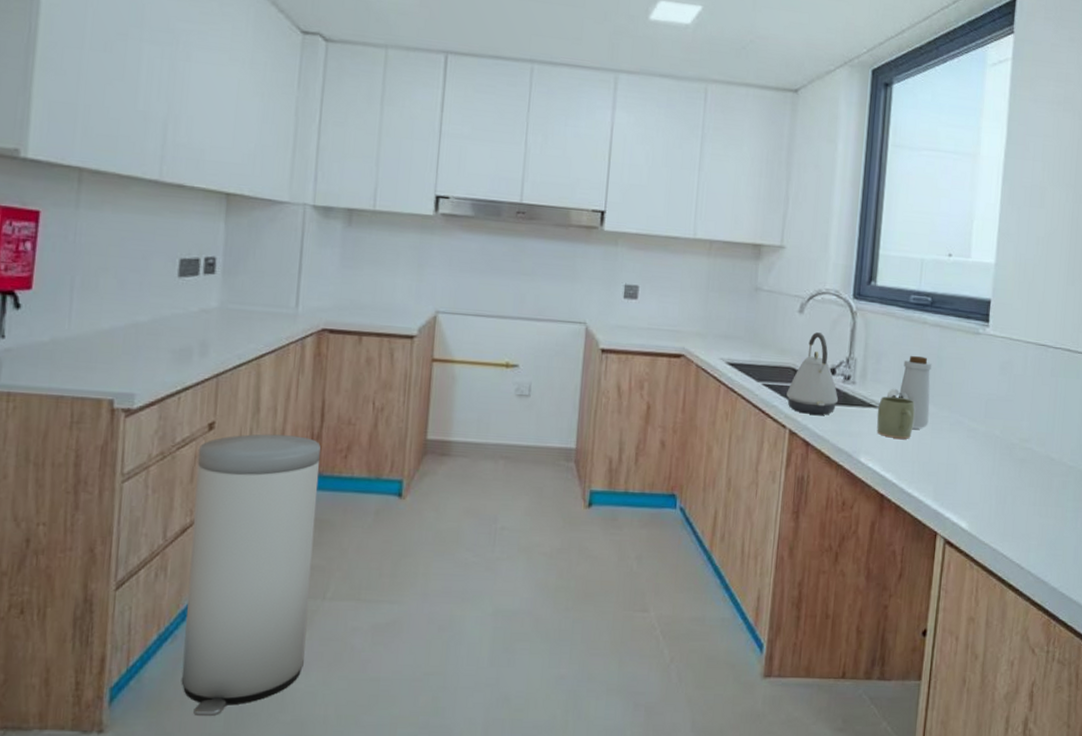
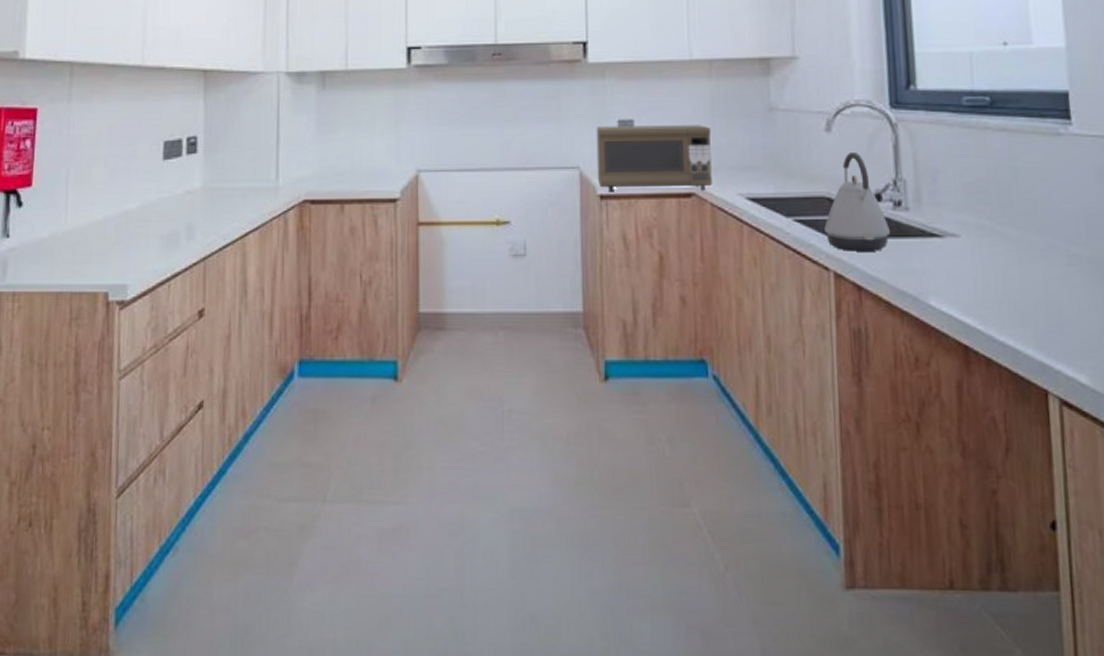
pedal bin: present [181,434,321,717] -> none [184,318,311,642]
microwave: none [601,288,705,354] -> present [596,125,712,192]
mug: present [876,396,916,439] -> none [942,221,994,273]
bottle: present [886,356,932,429] -> none [951,170,1012,260]

